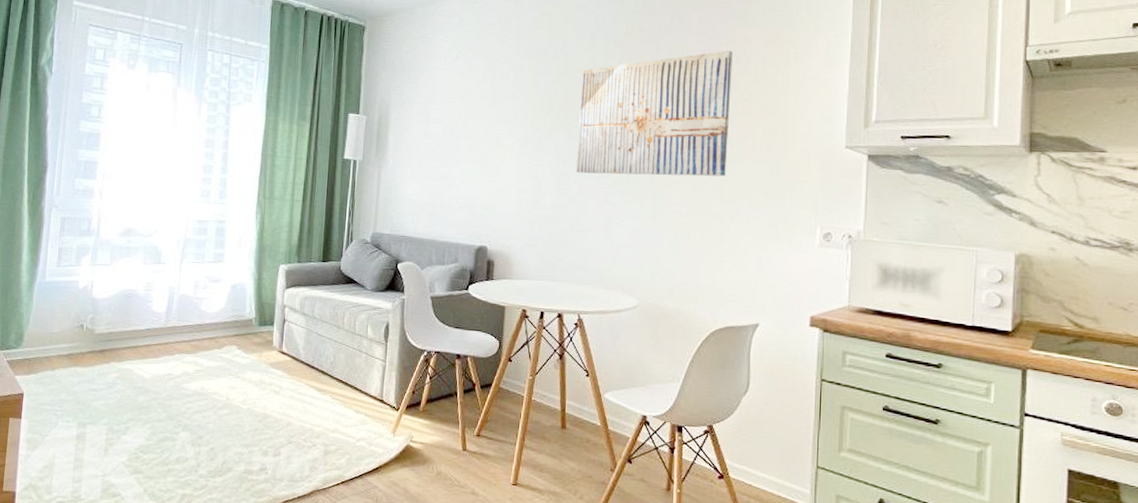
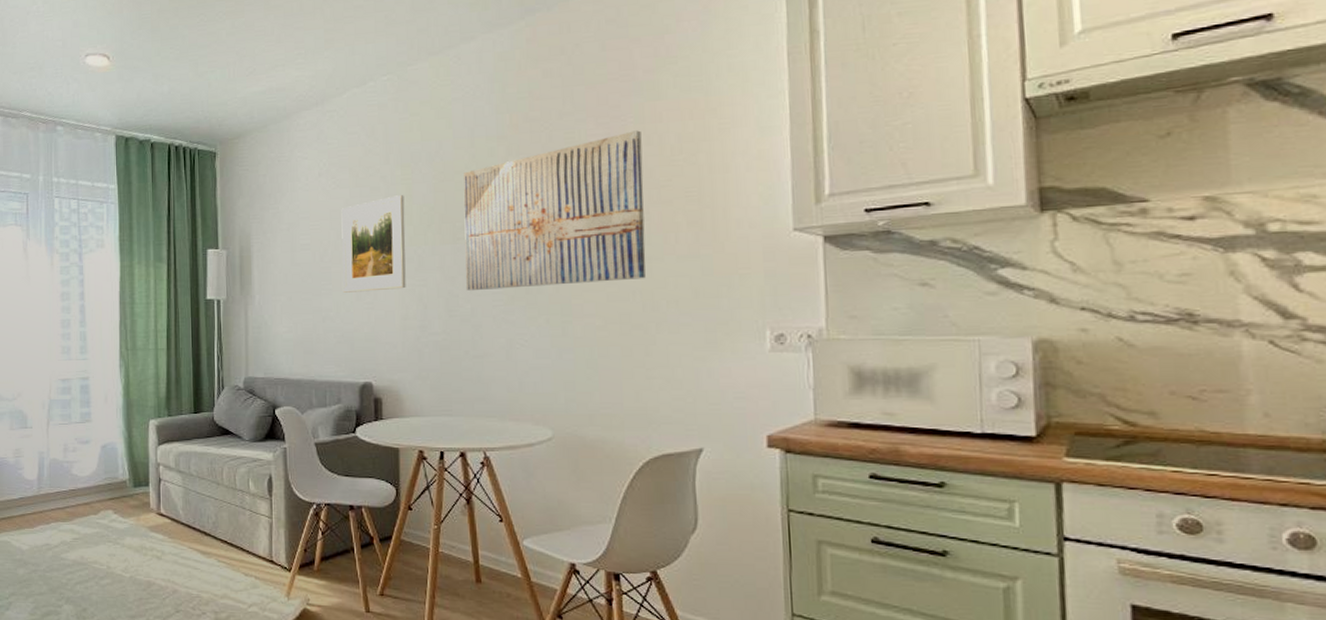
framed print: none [468,83,530,166] -> present [341,195,406,293]

